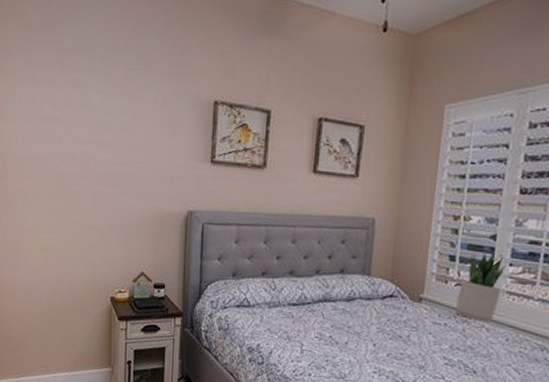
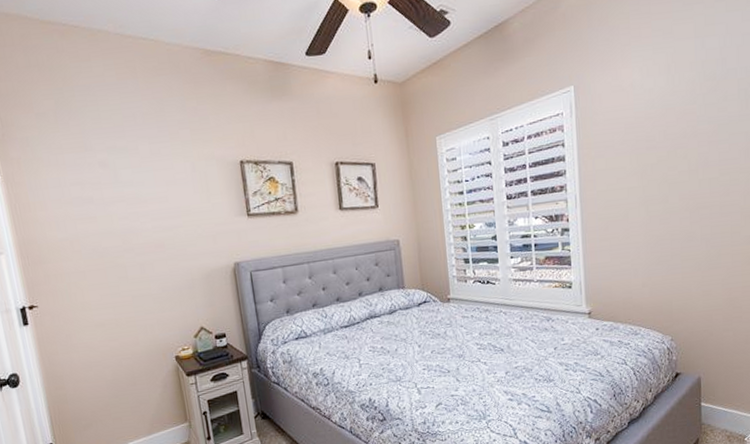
planter: present [456,251,505,323] -> none [476,249,509,308]

